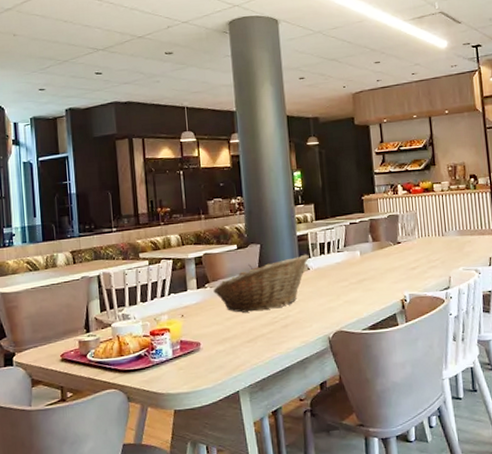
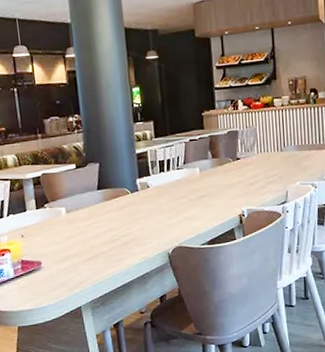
fruit basket: present [213,254,309,313] -> none [53,172,149,232]

